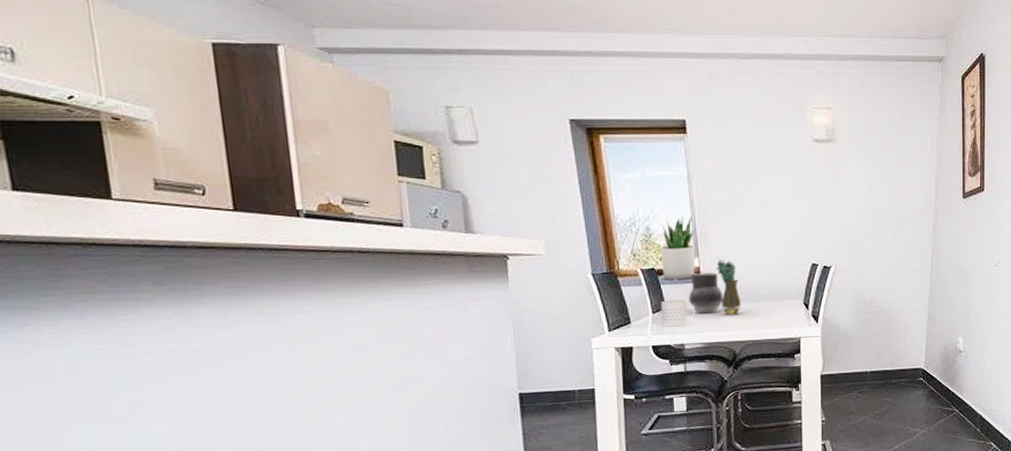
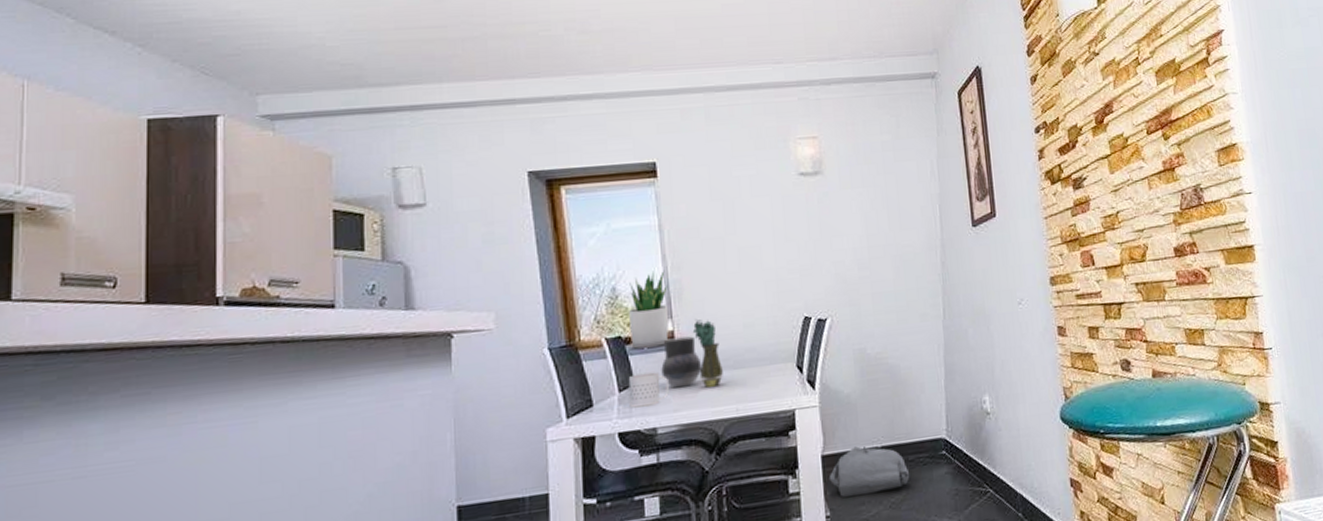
bag: none [825,370,892,408] -> present [828,446,910,498]

